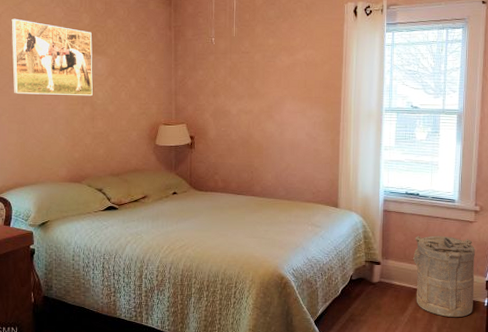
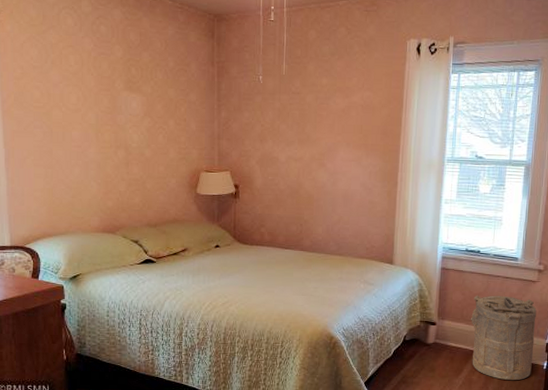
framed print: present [11,18,93,95] -> none [34,49,127,138]

